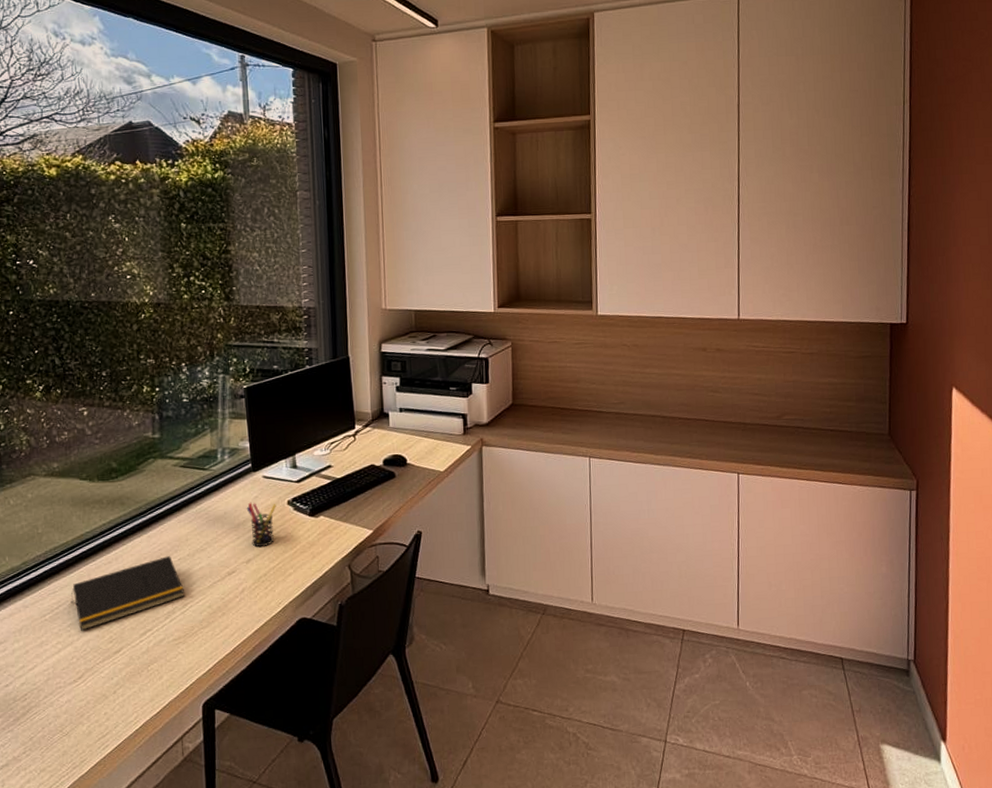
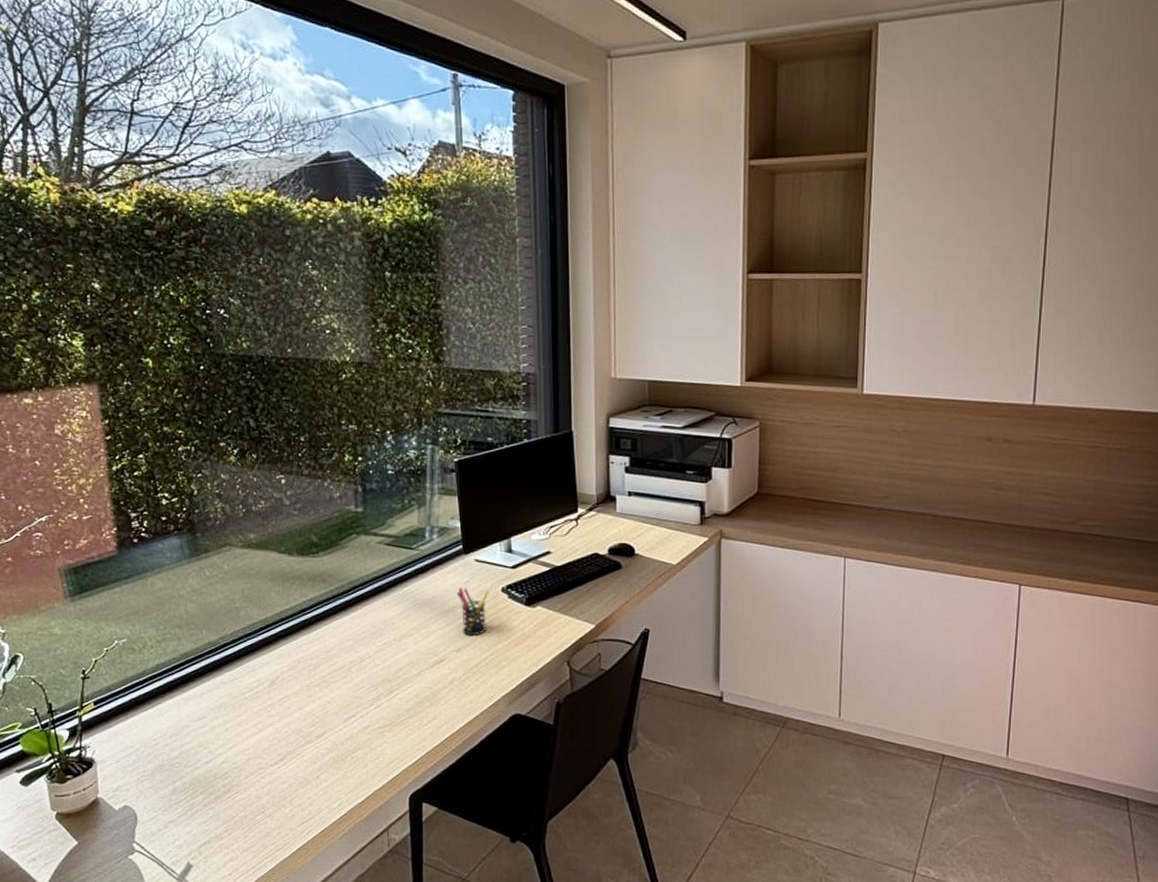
notepad: present [71,555,184,631] -> none [271,638,390,712]

